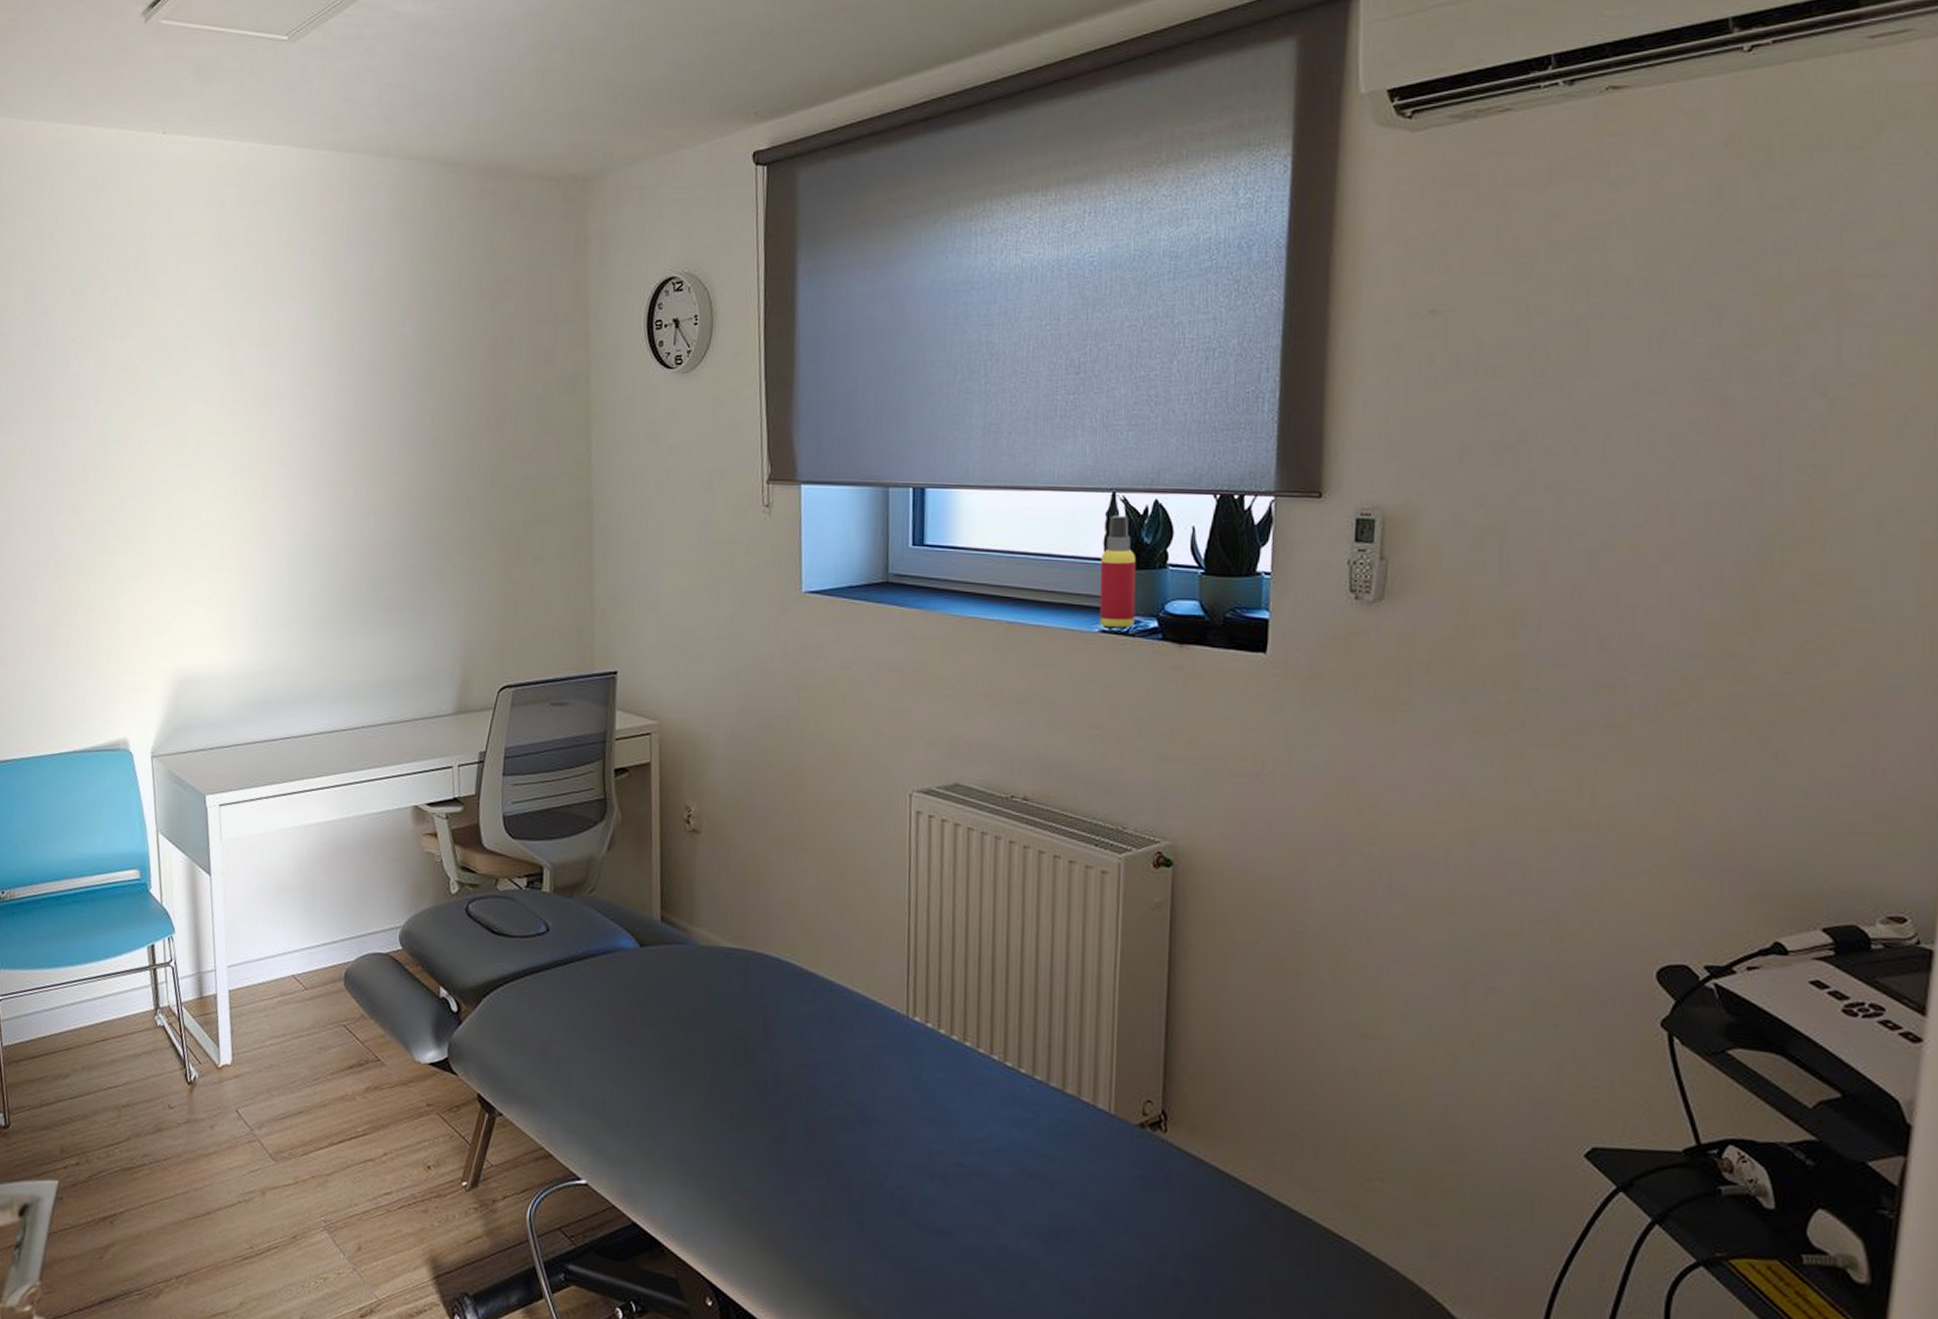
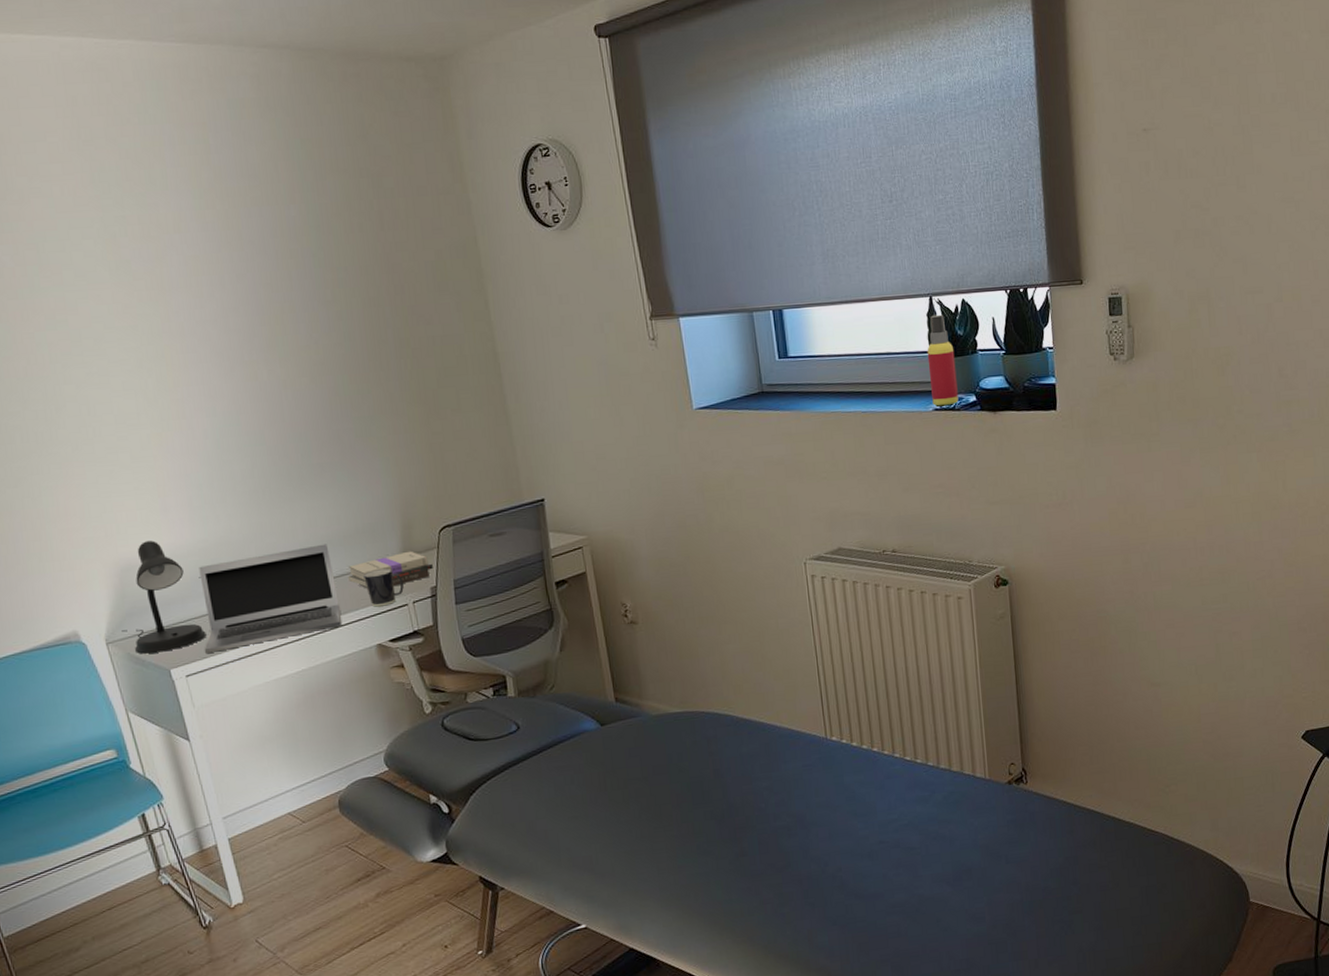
desk lamp: none [168,656,247,775] -> present [122,540,207,654]
laptop: none [242,686,383,786] -> present [199,544,341,654]
books: none [397,707,486,745] -> present [348,551,433,589]
mug: none [412,723,452,765] -> present [363,568,404,607]

